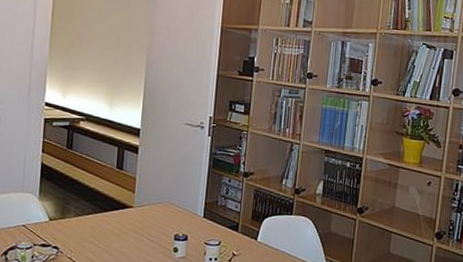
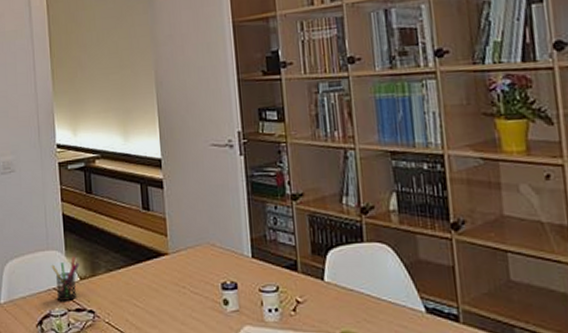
pen holder: none [23,200,51,237] -> present [51,256,80,301]

